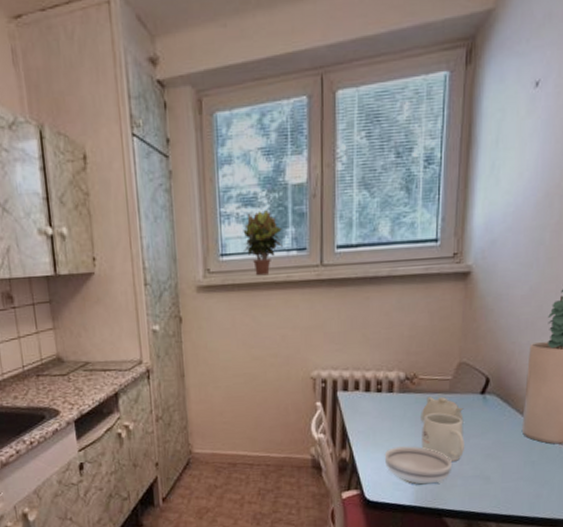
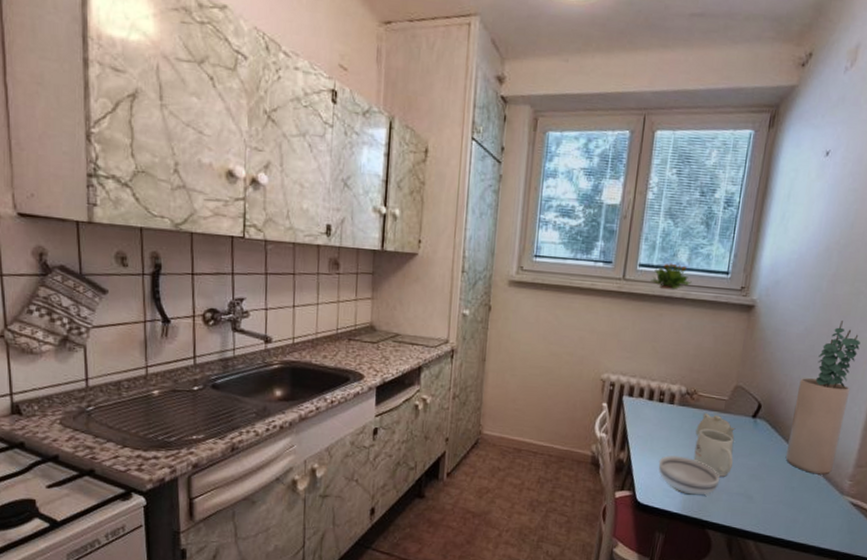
potted plant: present [243,210,283,276] -> none [556,222,593,281]
potted flower: none [352,239,397,270] -> present [650,263,692,291]

